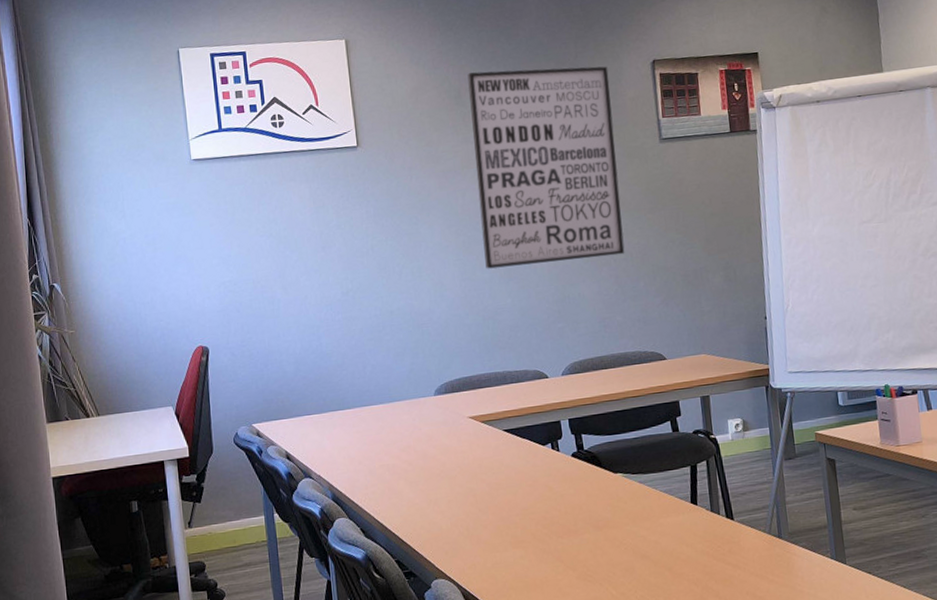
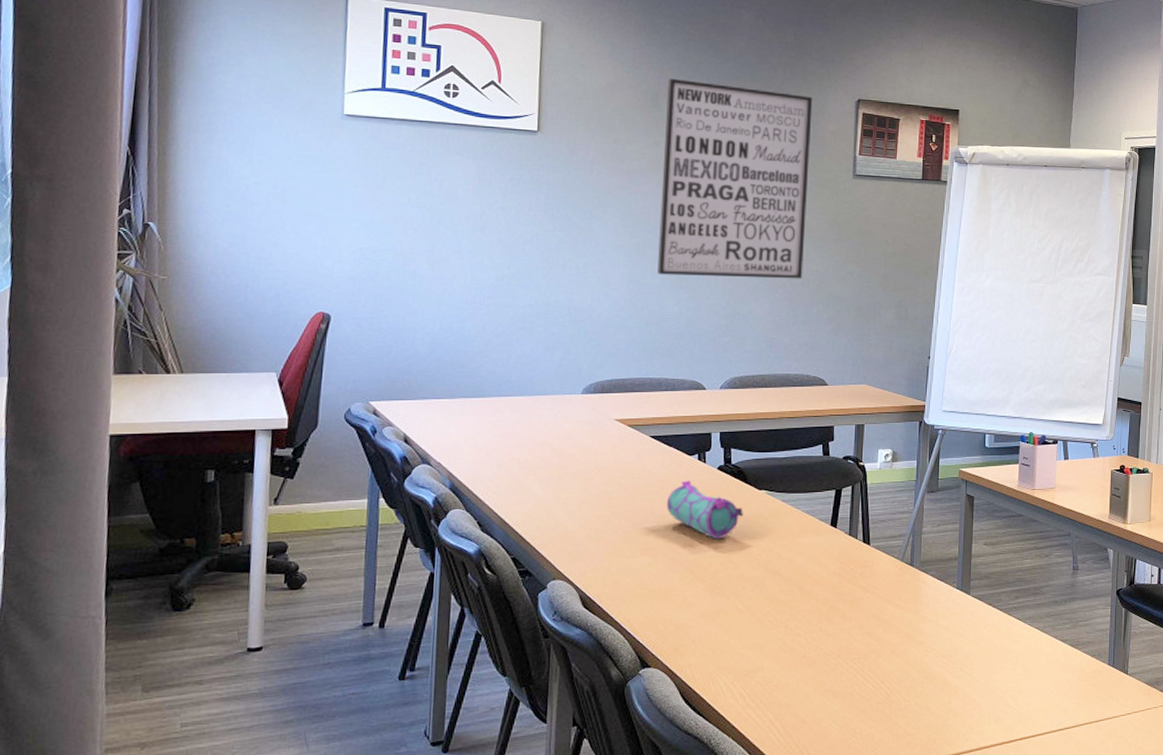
pencil case: none [527,470,603,527] -> present [666,480,743,540]

